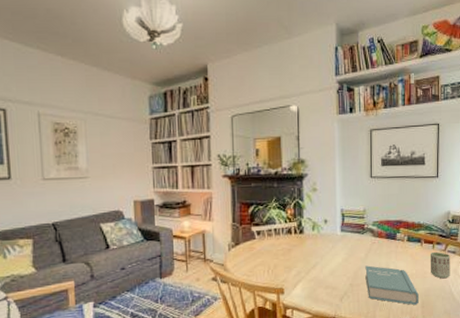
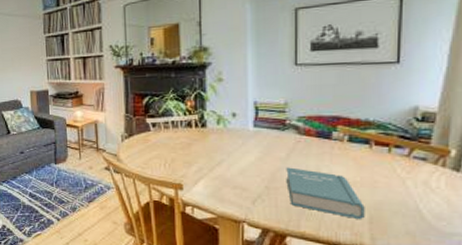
cup: present [430,251,451,279] -> none [383,156,418,192]

